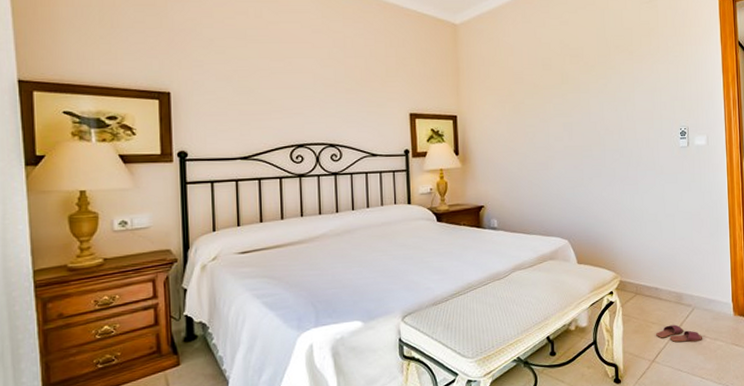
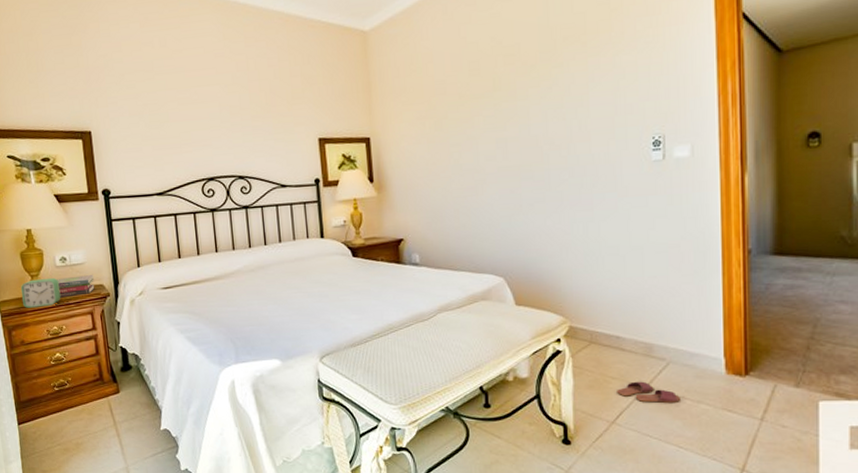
alarm clock: none [64,242,117,277] -> present [20,277,61,308]
books: none [113,238,160,265] -> present [57,274,95,298]

